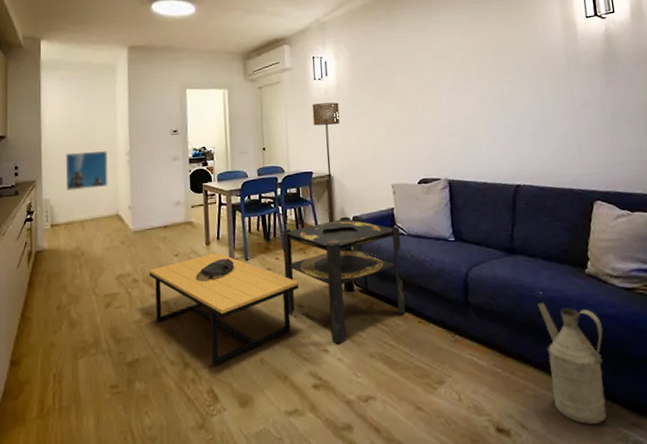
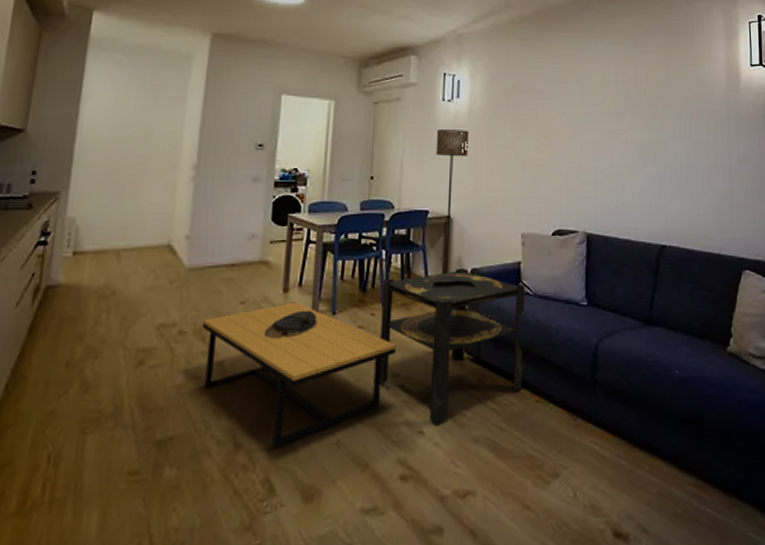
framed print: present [66,151,108,191] -> none [103,160,166,210]
watering can: present [537,301,607,424] -> none [673,382,741,528]

